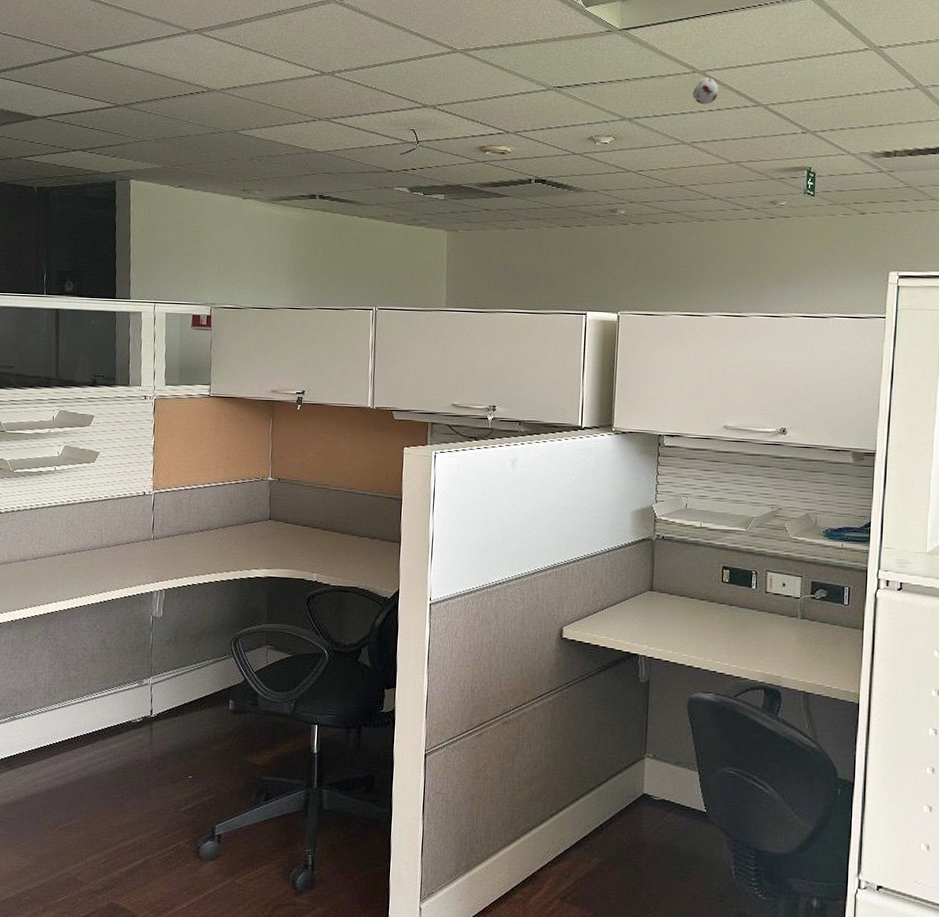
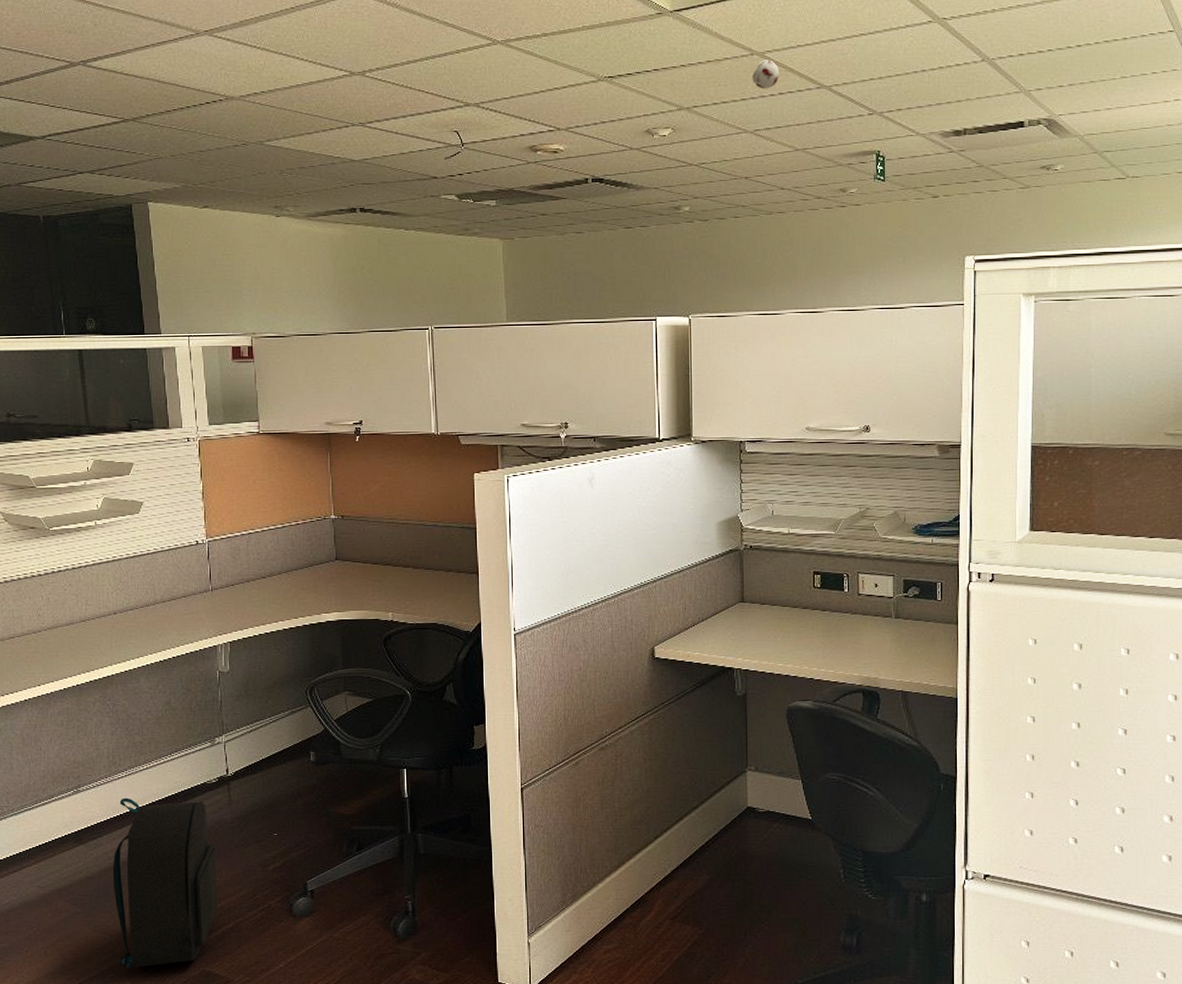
backpack: none [35,728,134,894] -> present [112,797,218,968]

